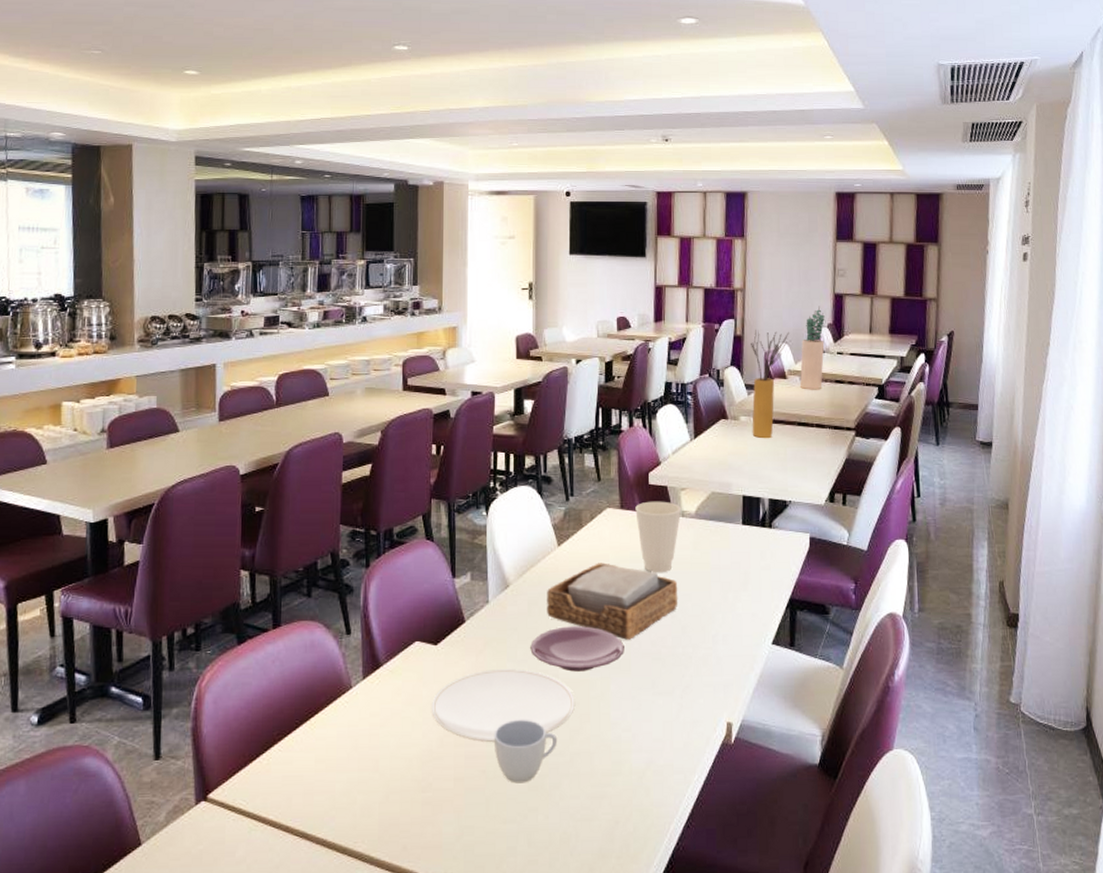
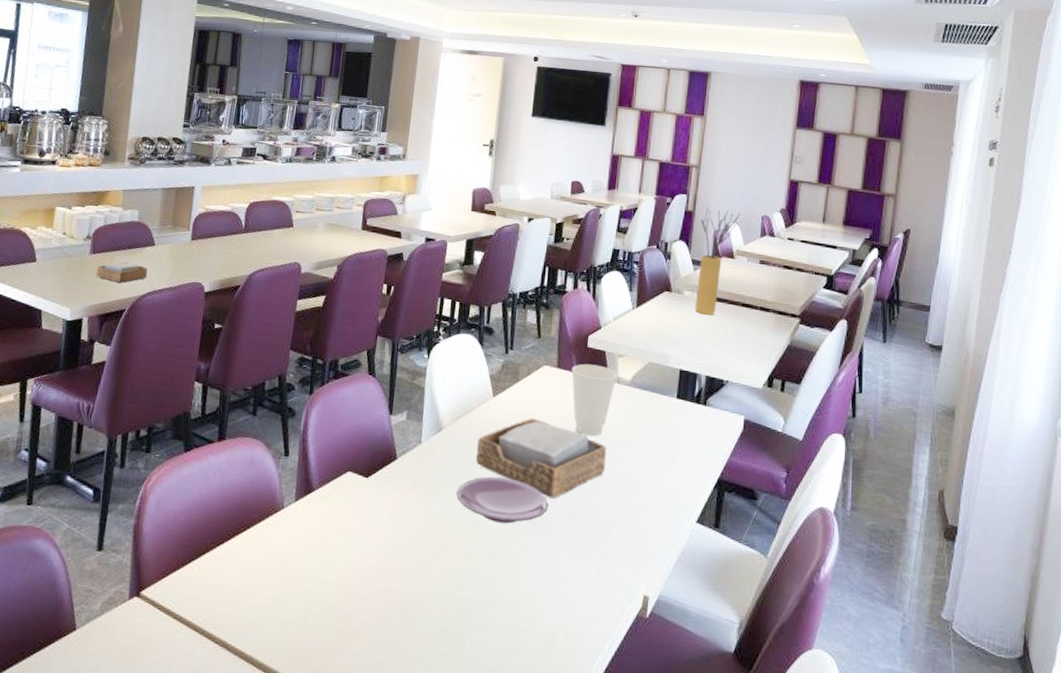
napkin holder: none [116,453,175,476] -> present [96,262,148,283]
plate: present [432,669,575,743] -> none [356,508,495,582]
cup: present [493,719,558,784] -> none [412,561,474,626]
vase: present [799,306,825,390] -> none [747,190,778,274]

